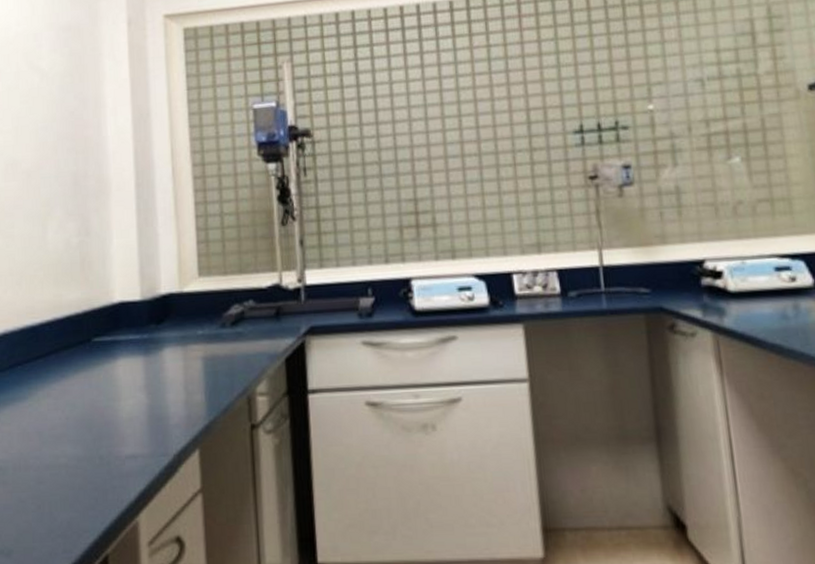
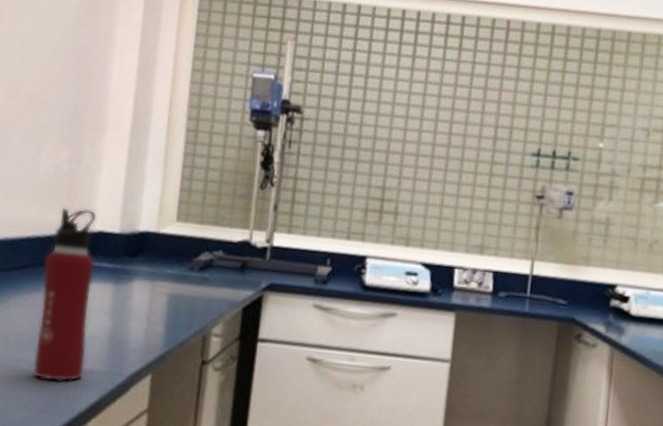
water bottle: none [67,280,128,473] -> present [32,207,98,382]

